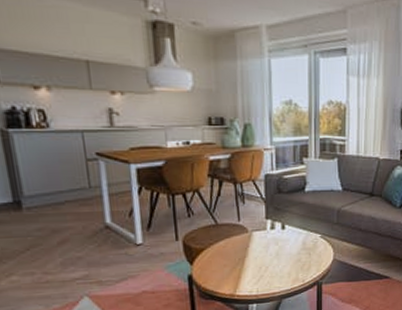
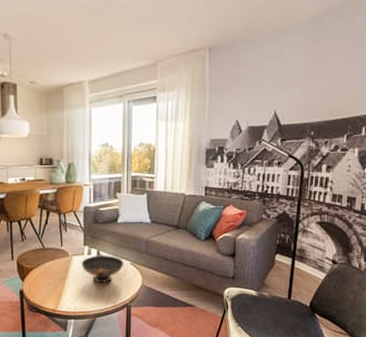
decorative bowl: none [263,226,313,260] -> present [81,253,124,283]

